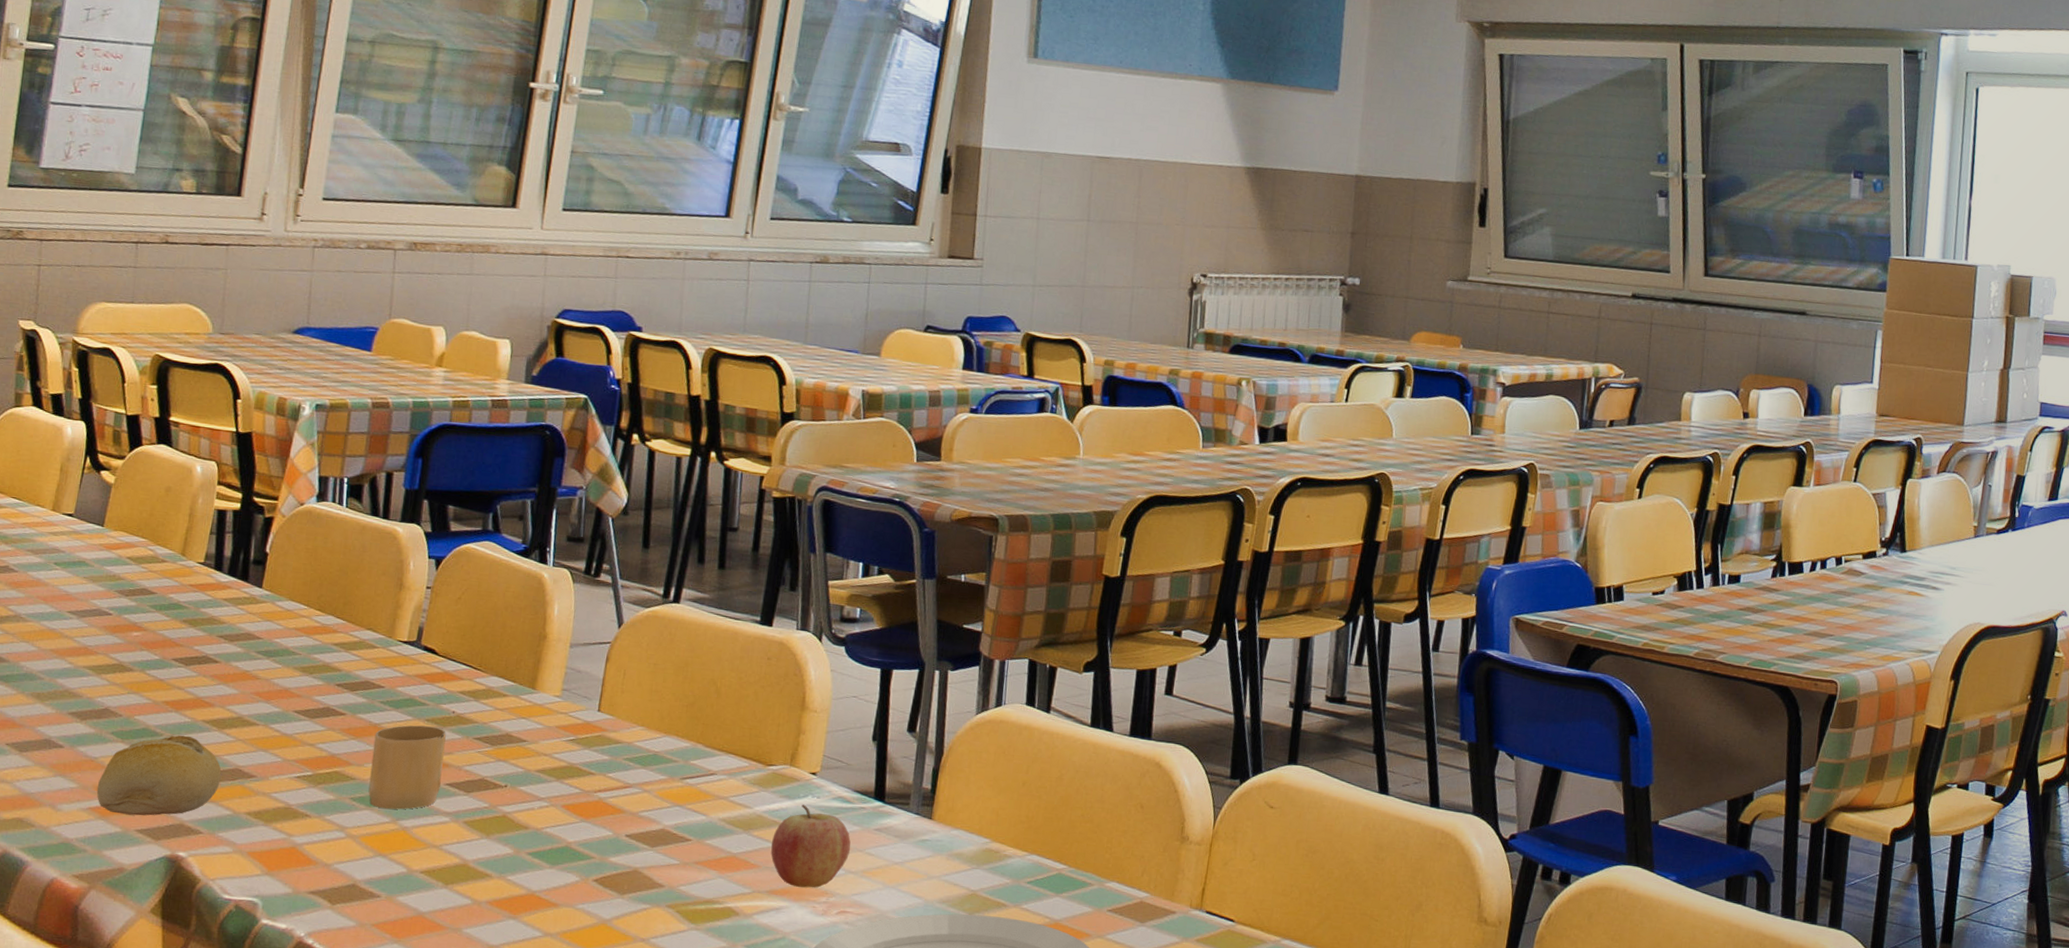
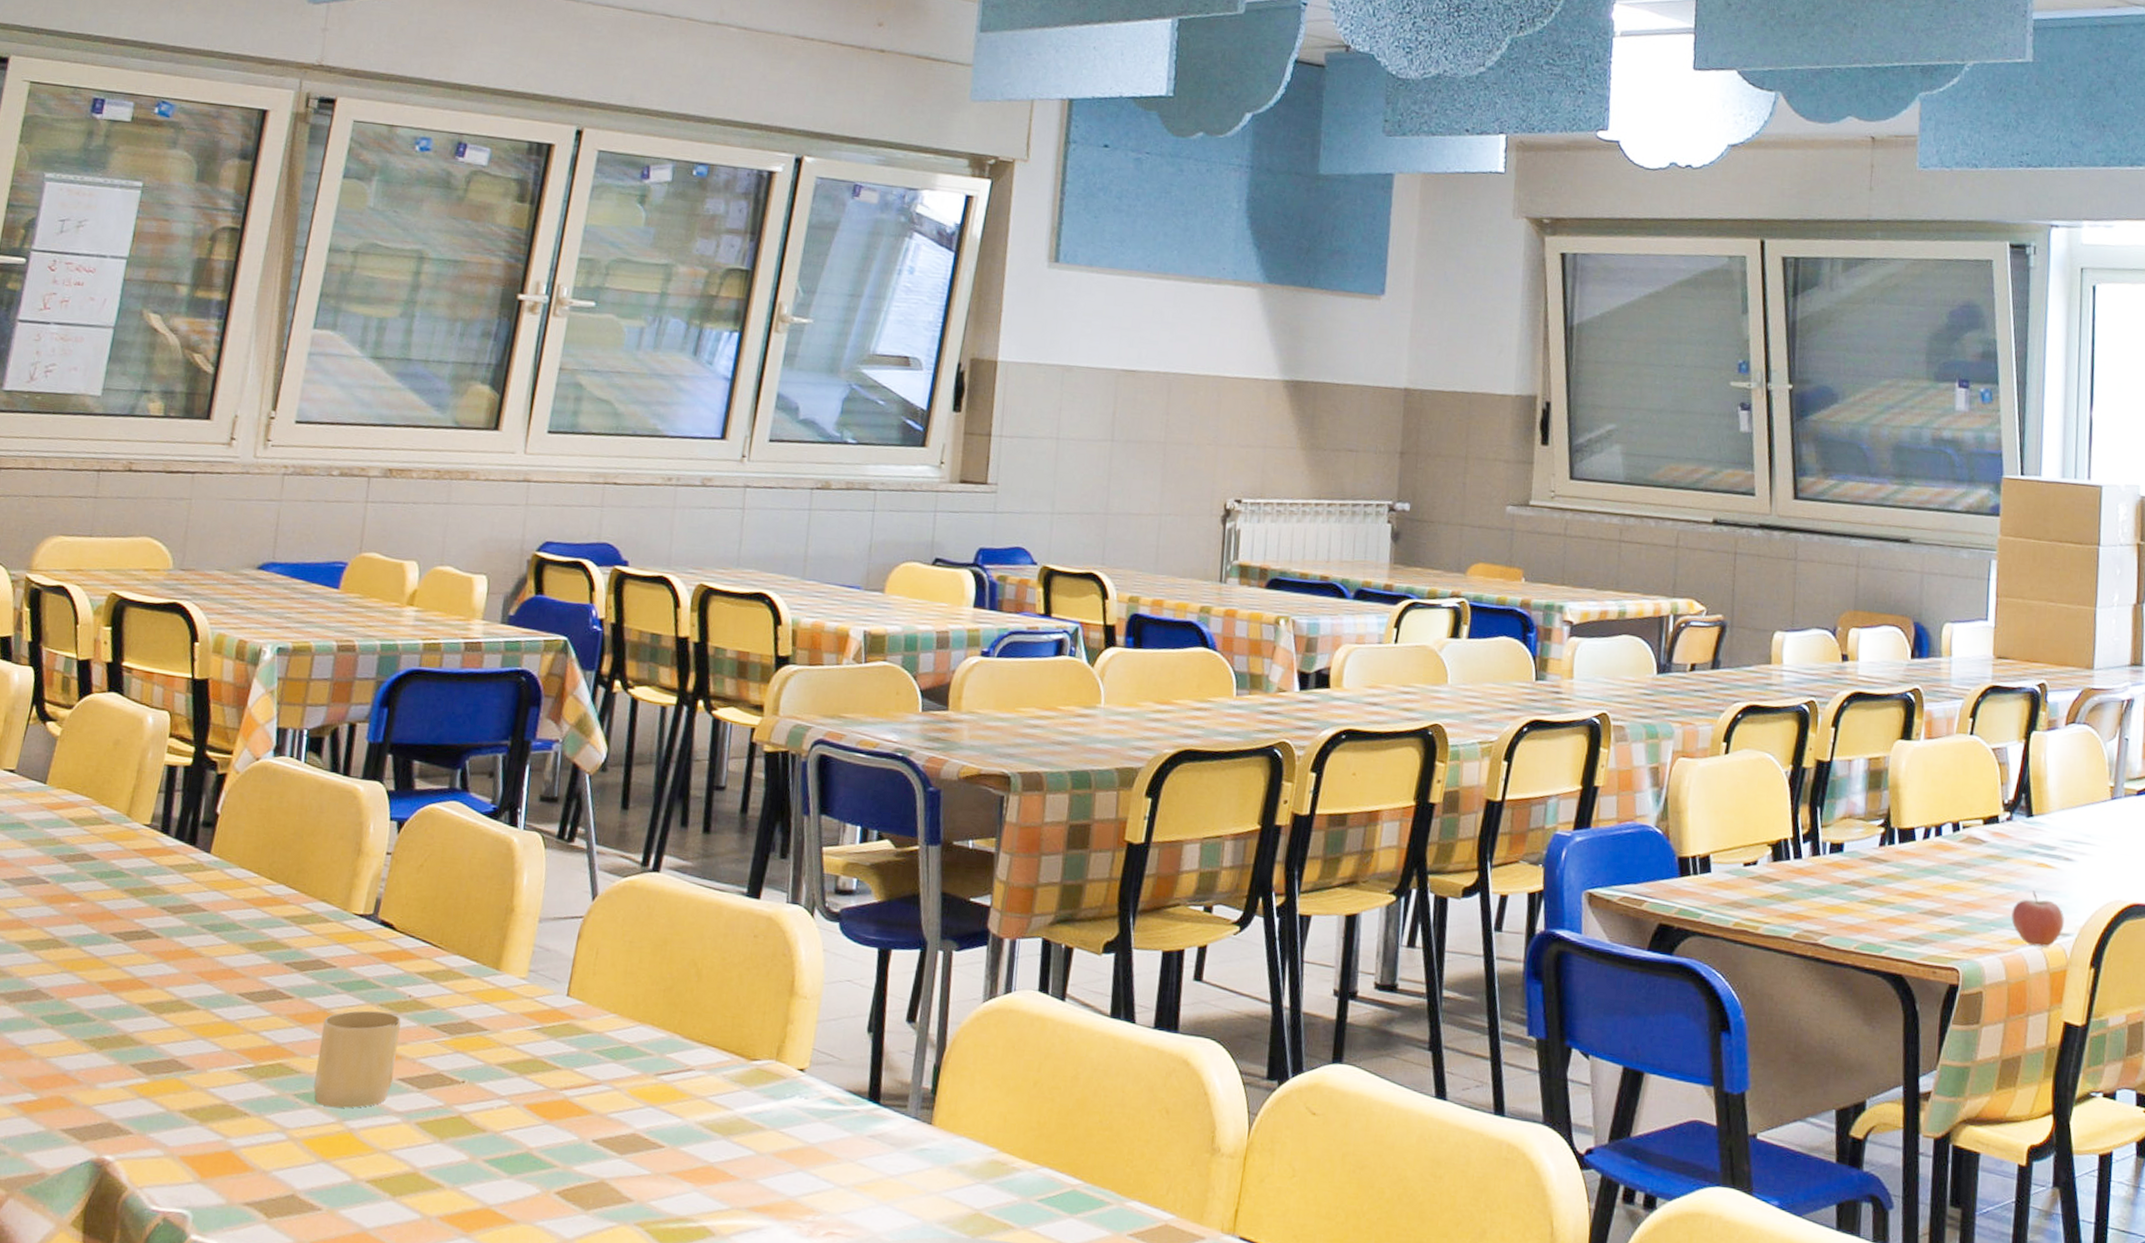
bread roll: present [96,735,222,816] -> none [21,1020,157,1113]
fruit: present [771,804,851,888] -> none [752,1105,842,1205]
apple: none [1884,615,1930,663] -> present [2011,890,2064,947]

